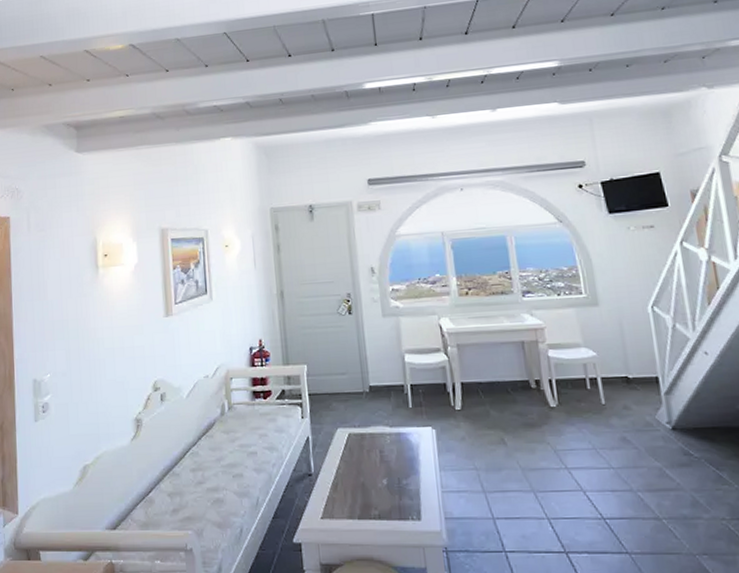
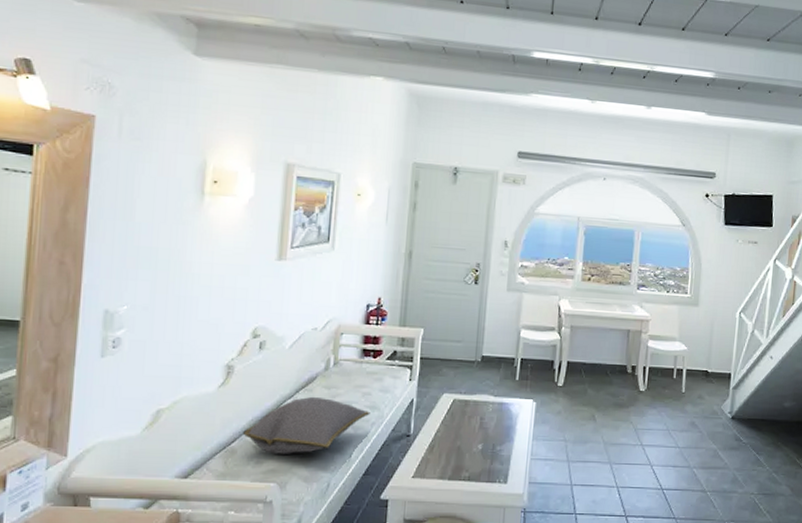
cushion: none [158,442,270,501] -> present [243,396,370,454]

